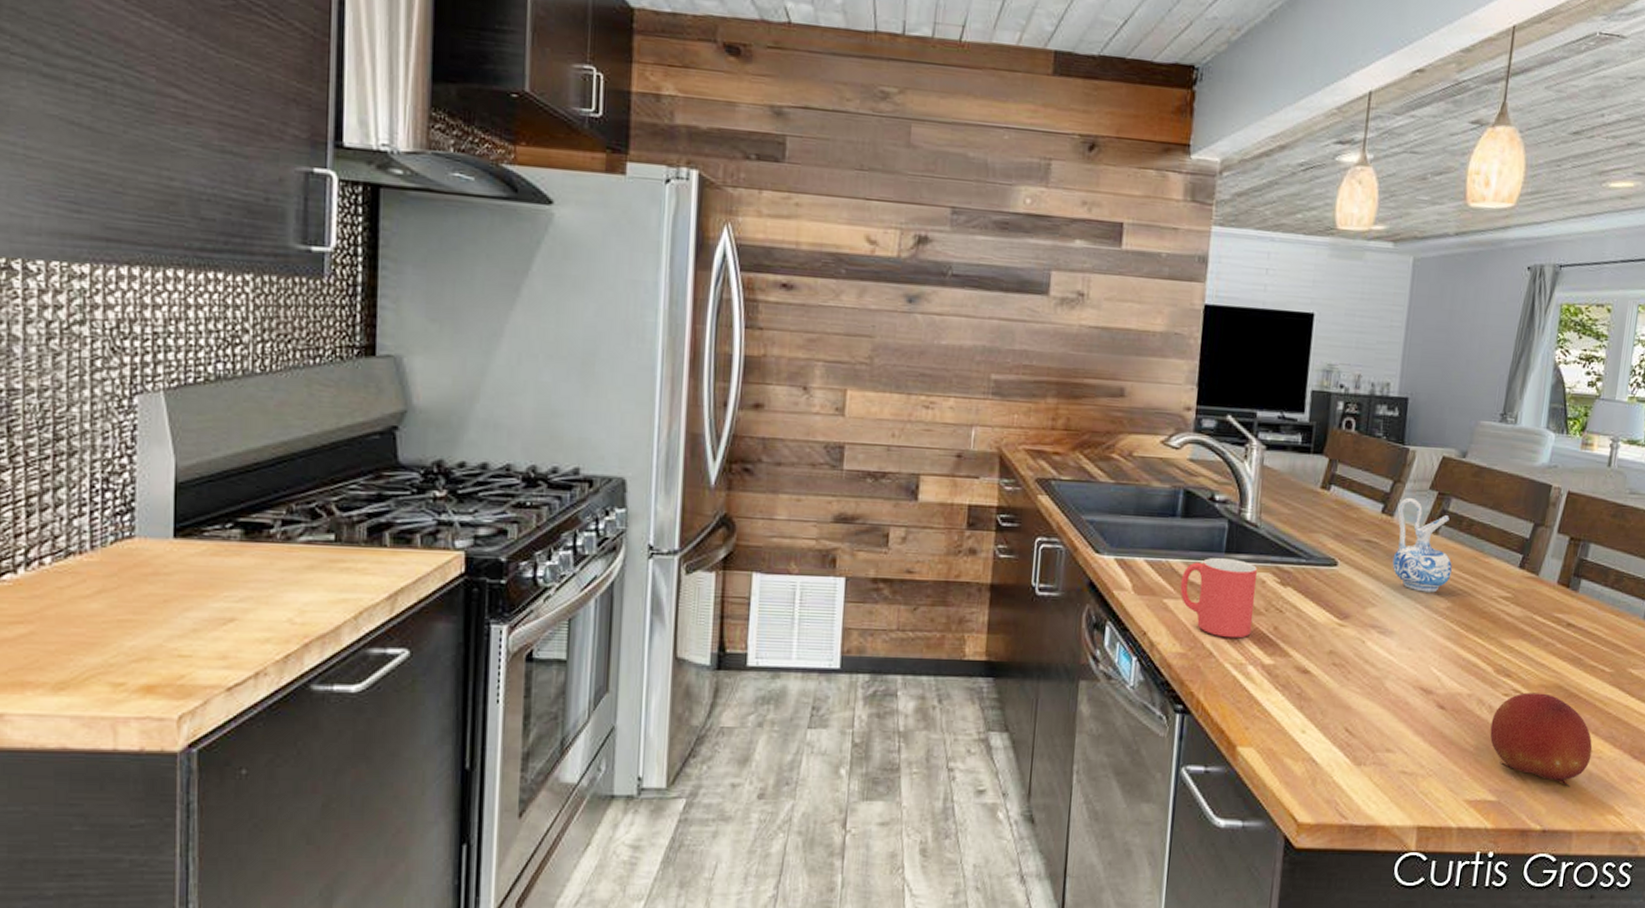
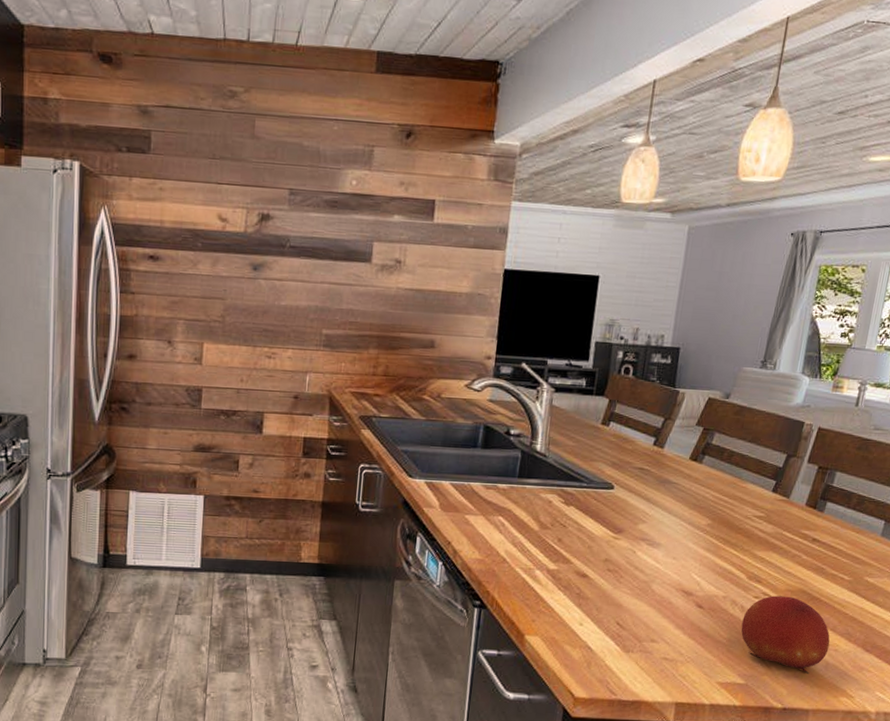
mug: present [1180,558,1258,639] -> none [479,482,546,548]
ceramic pitcher: present [1392,498,1452,593] -> none [661,433,714,512]

